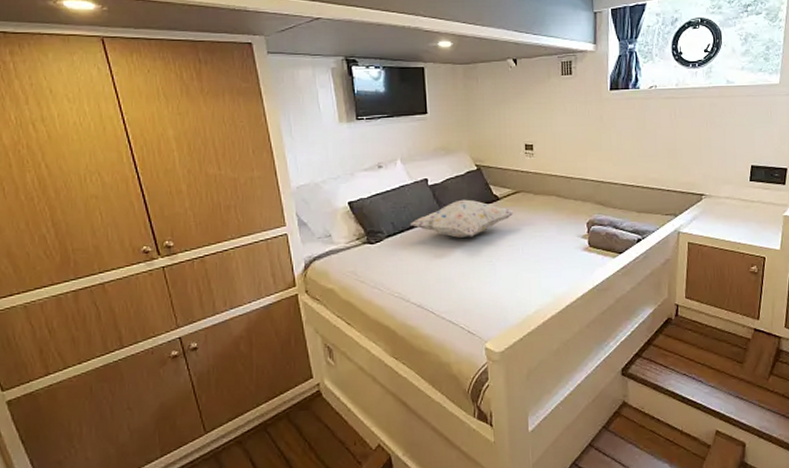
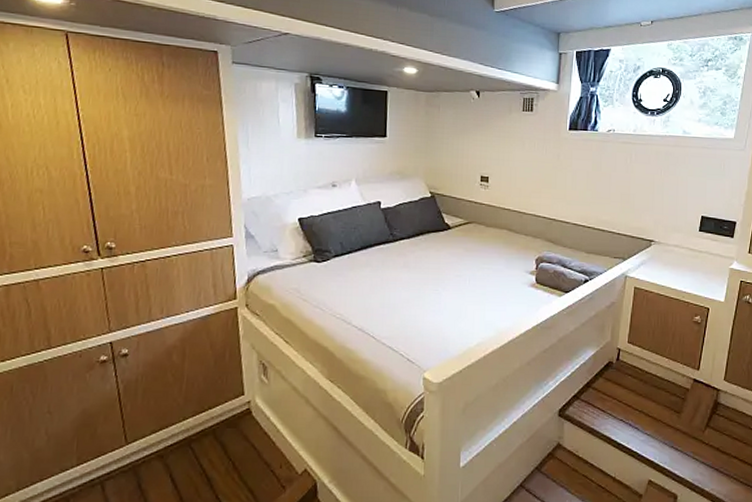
decorative pillow: present [411,199,515,238] -> none [360,225,465,264]

